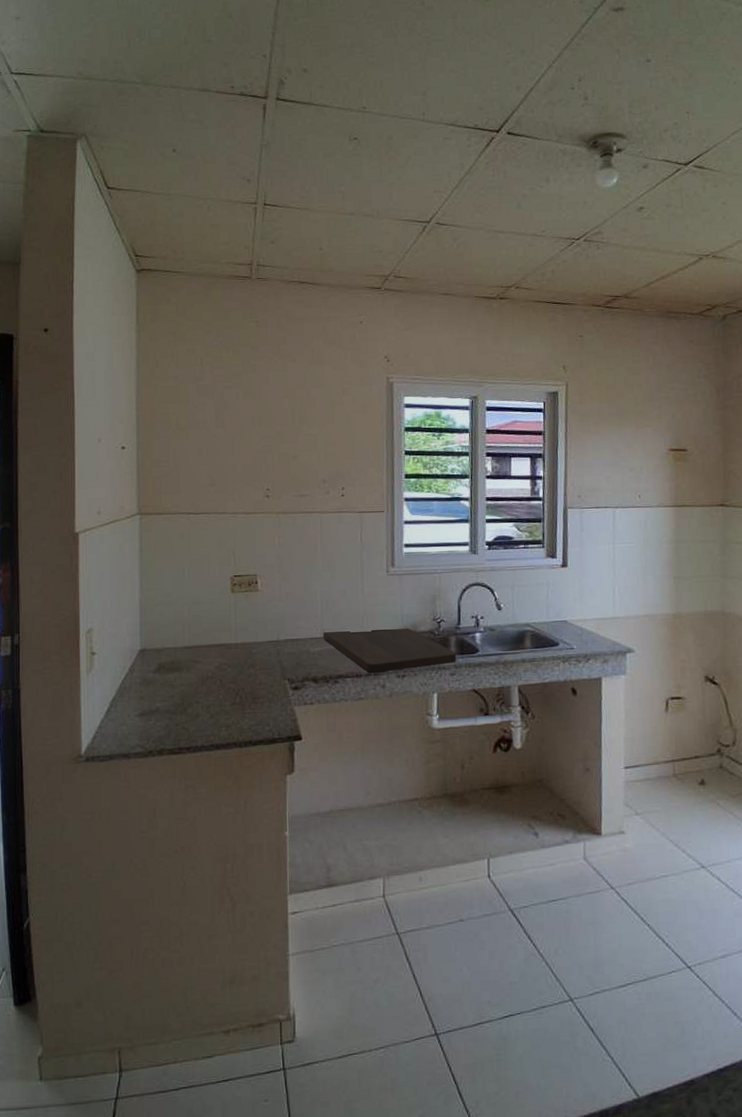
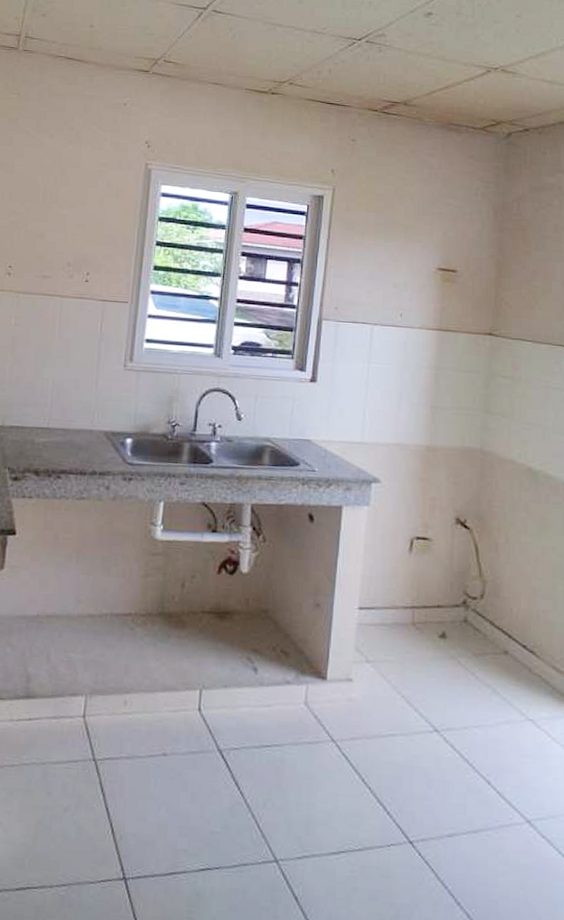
cutting board: present [322,626,457,673] -> none [49,420,189,473]

